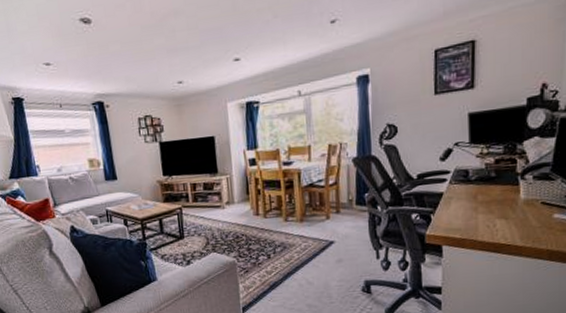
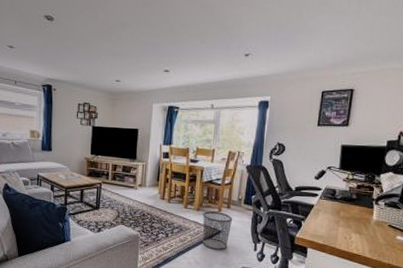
waste bin: none [307,219,346,265] -> present [202,211,233,250]

